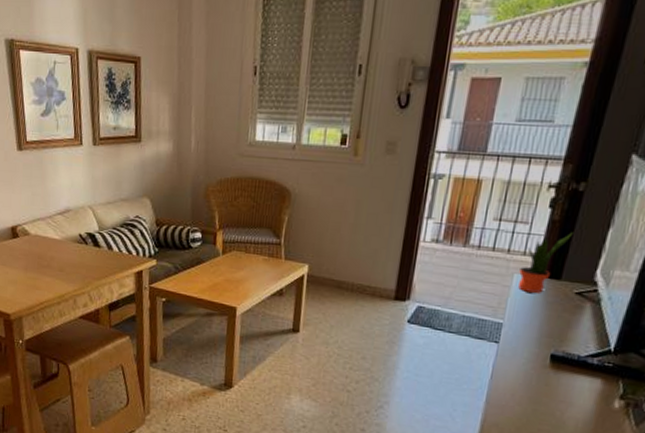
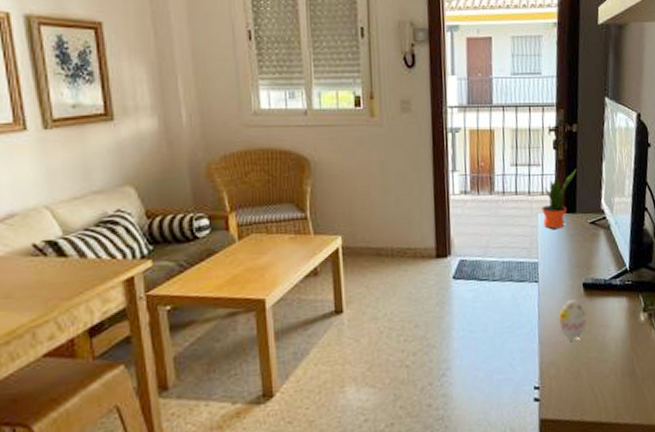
decorative egg: none [512,368,547,408] -> present [558,300,587,340]

